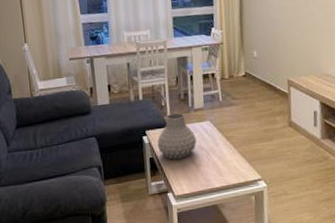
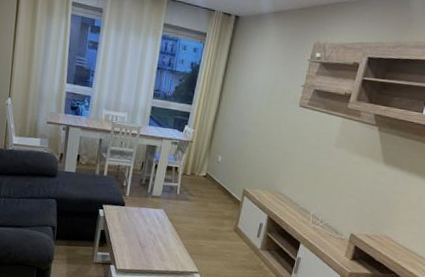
vase: present [157,112,197,160] -> none [111,194,148,238]

